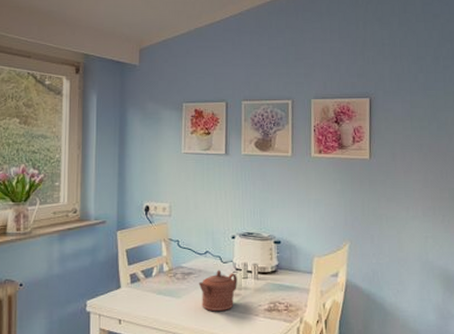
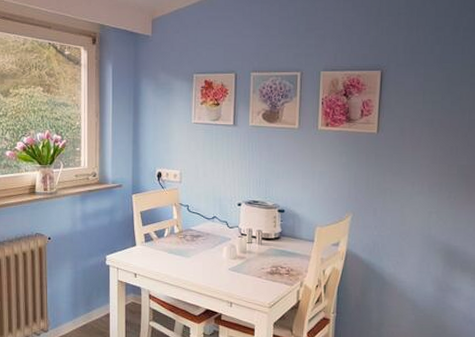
teapot: present [198,270,237,311] -> none [206,234,242,271]

